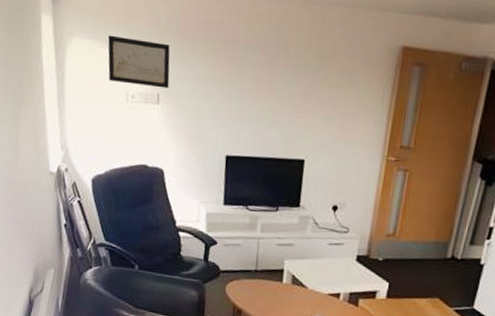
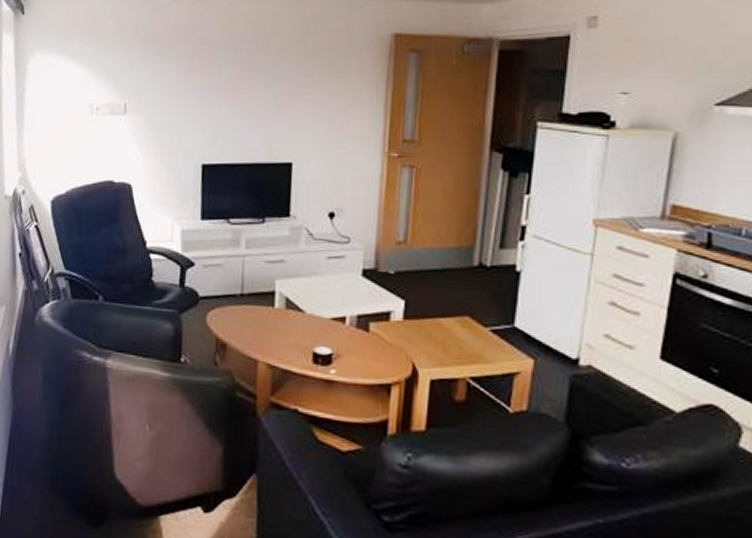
wall art: present [108,35,170,89] -> none [71,48,138,97]

